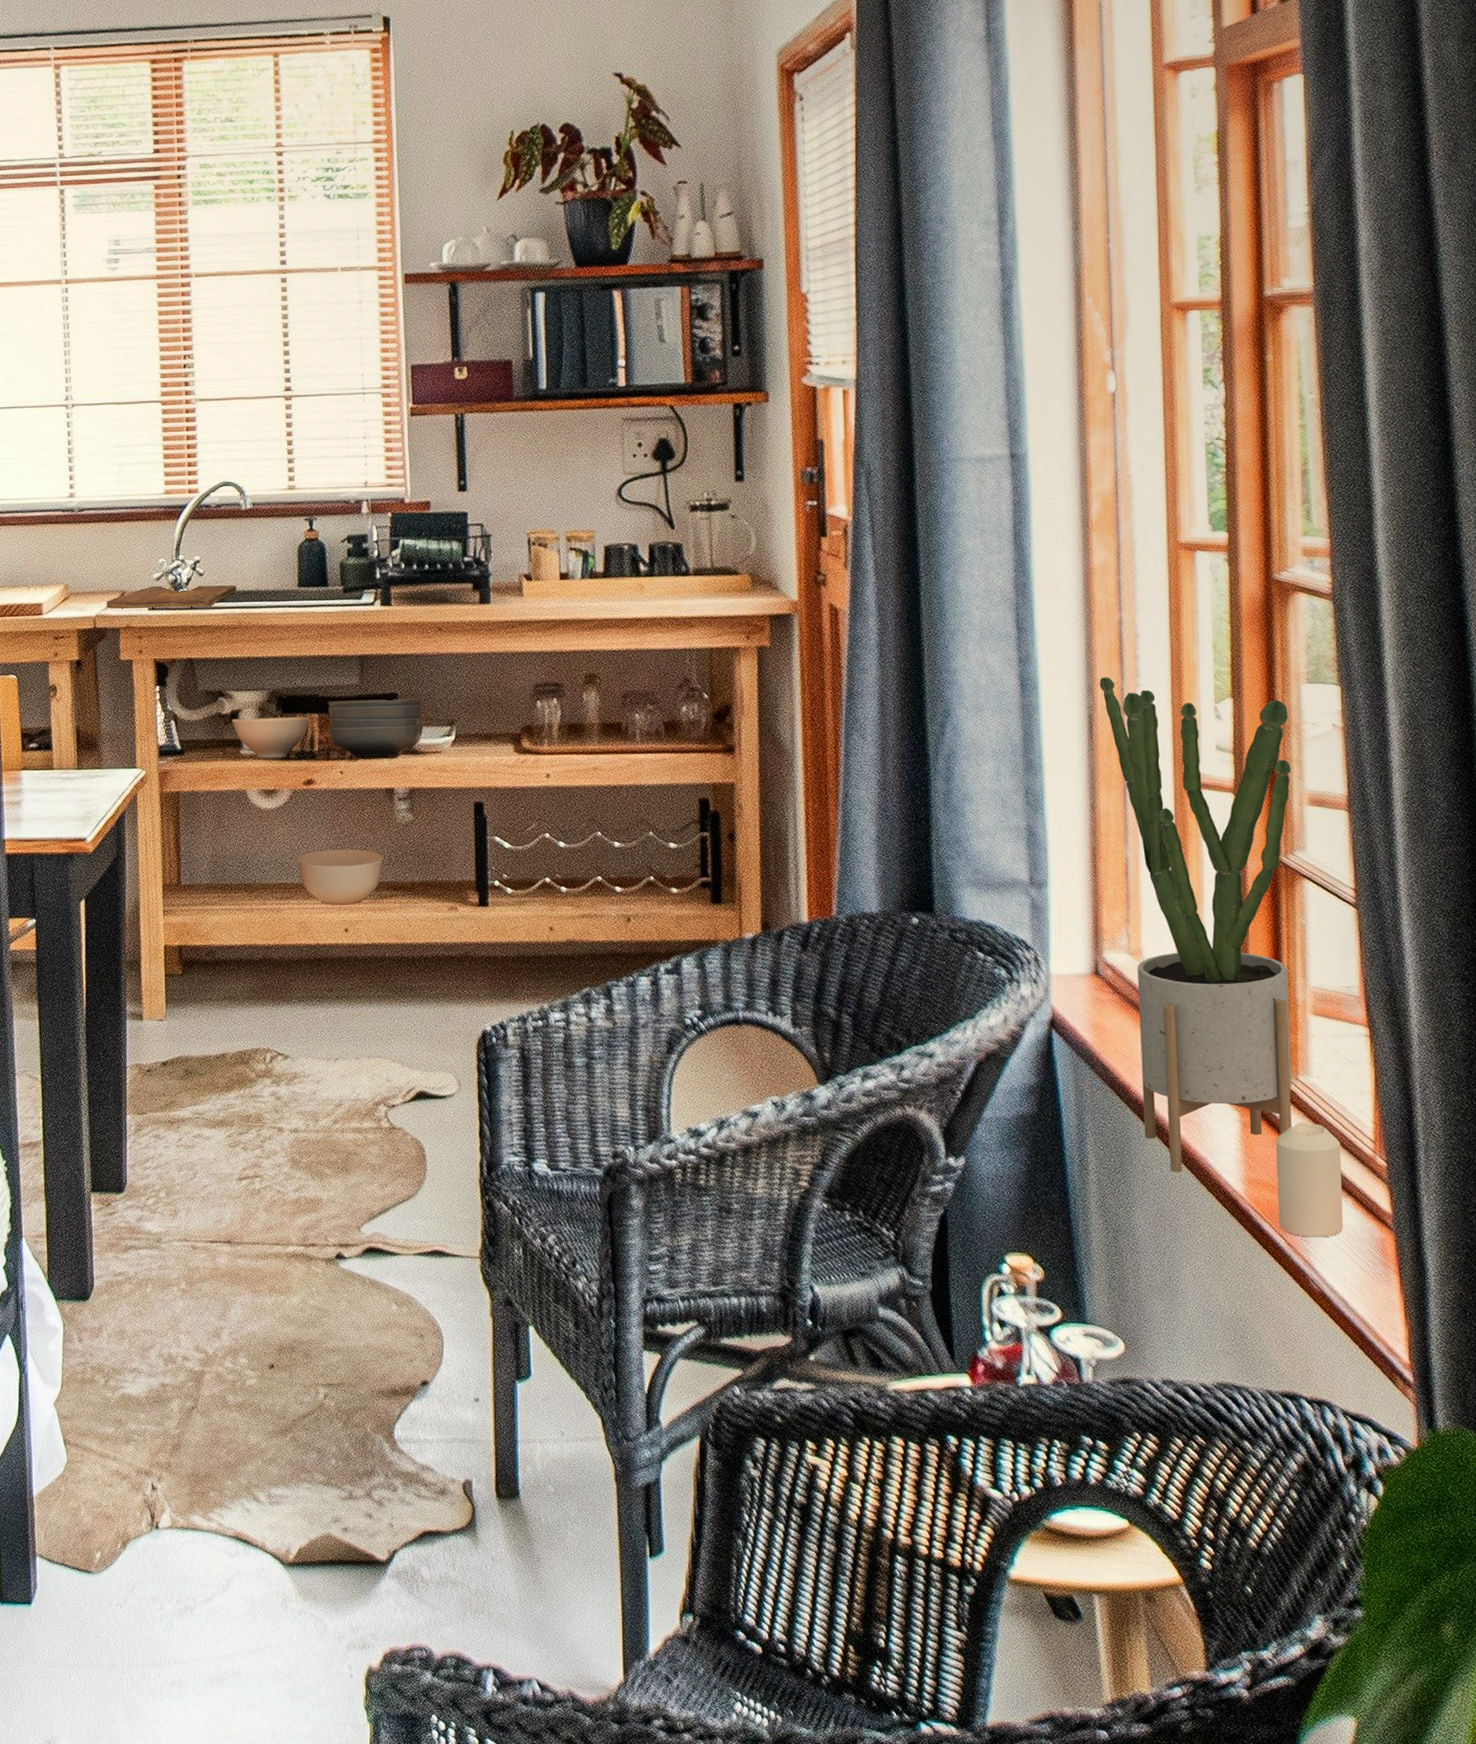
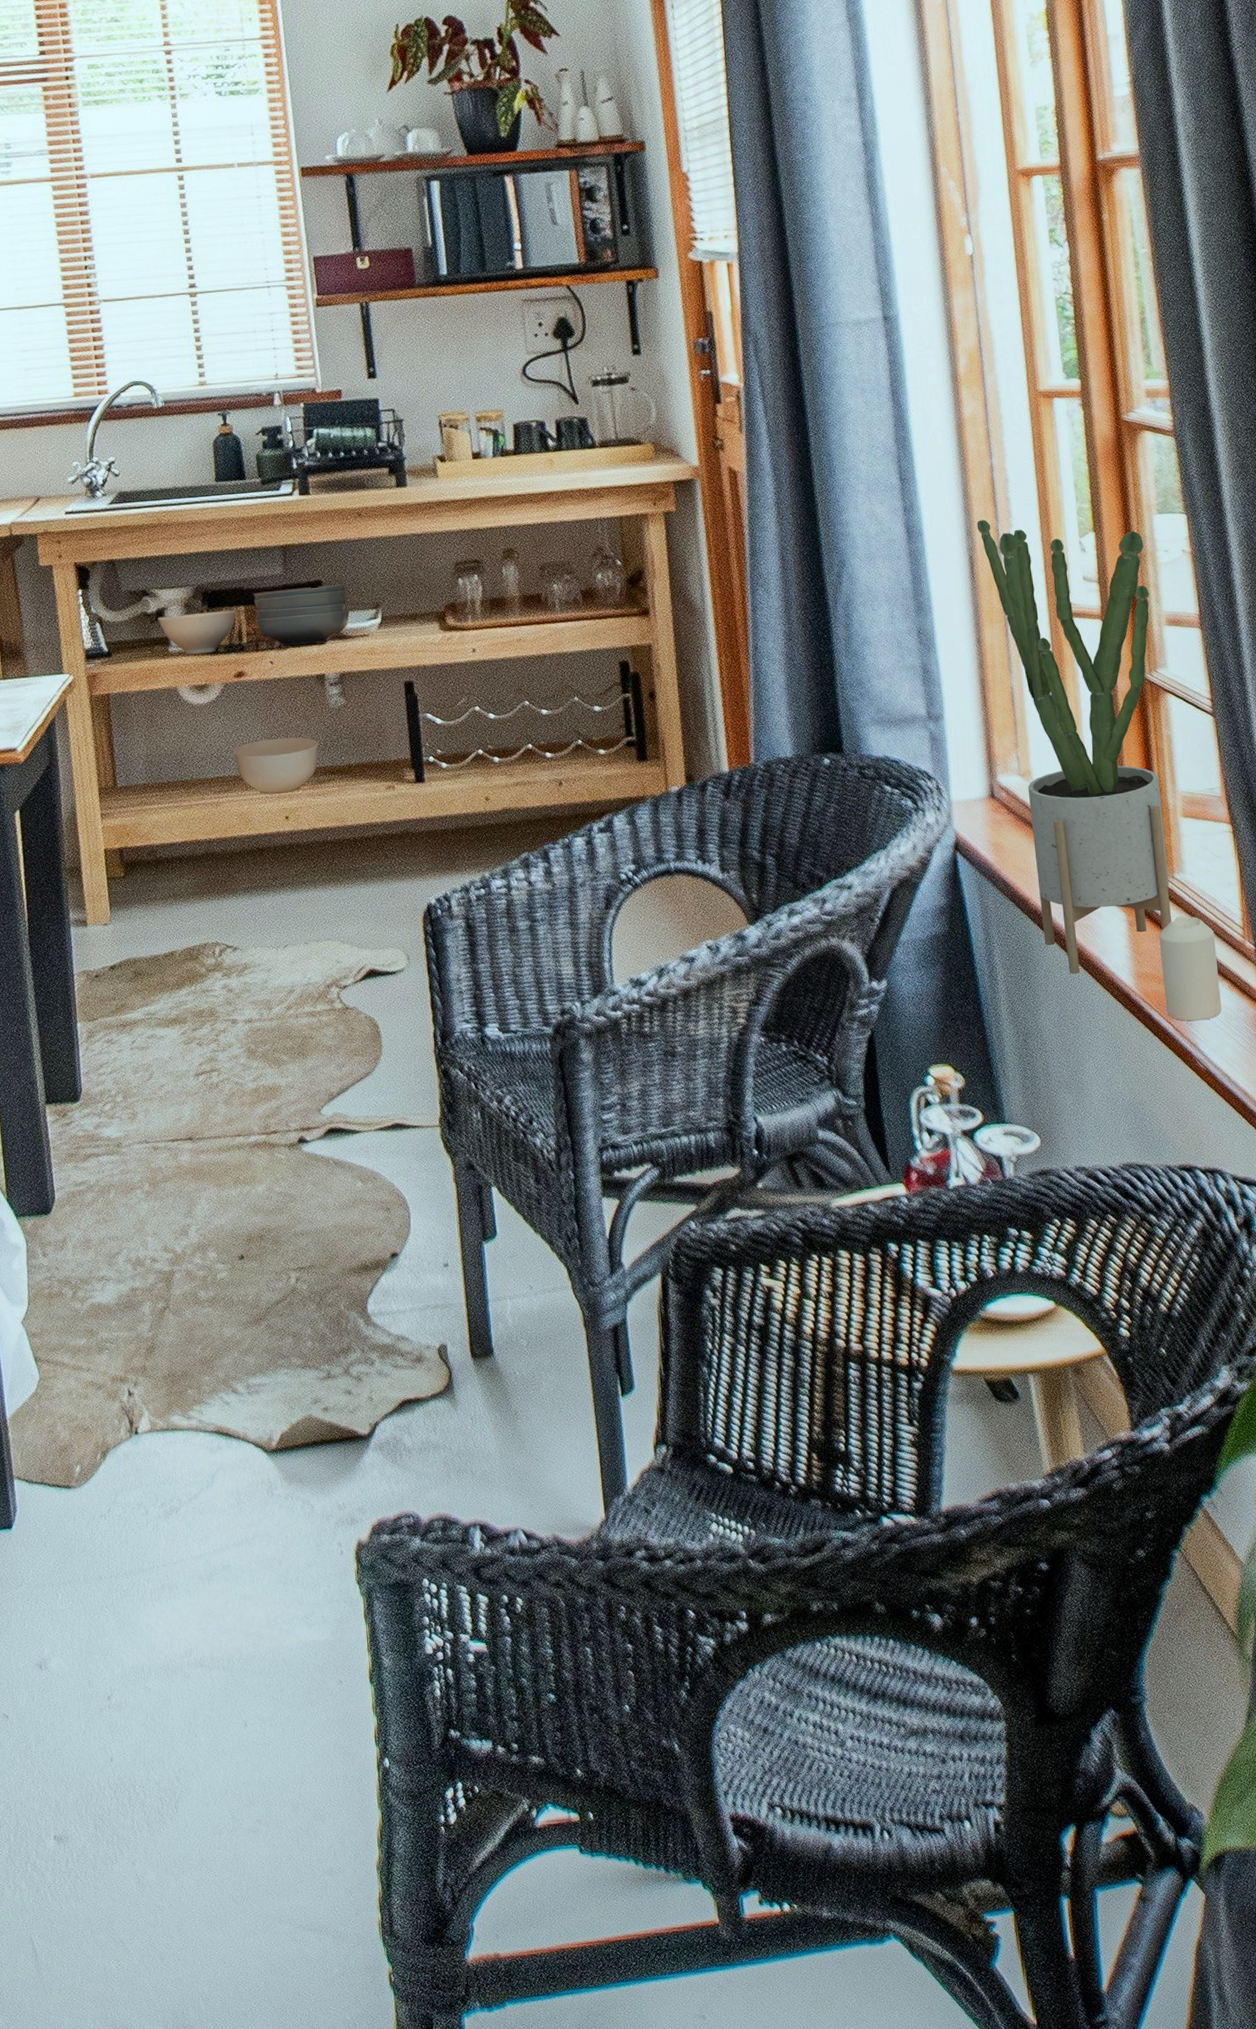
cutting board: present [106,585,236,609] -> none [21,484,154,515]

